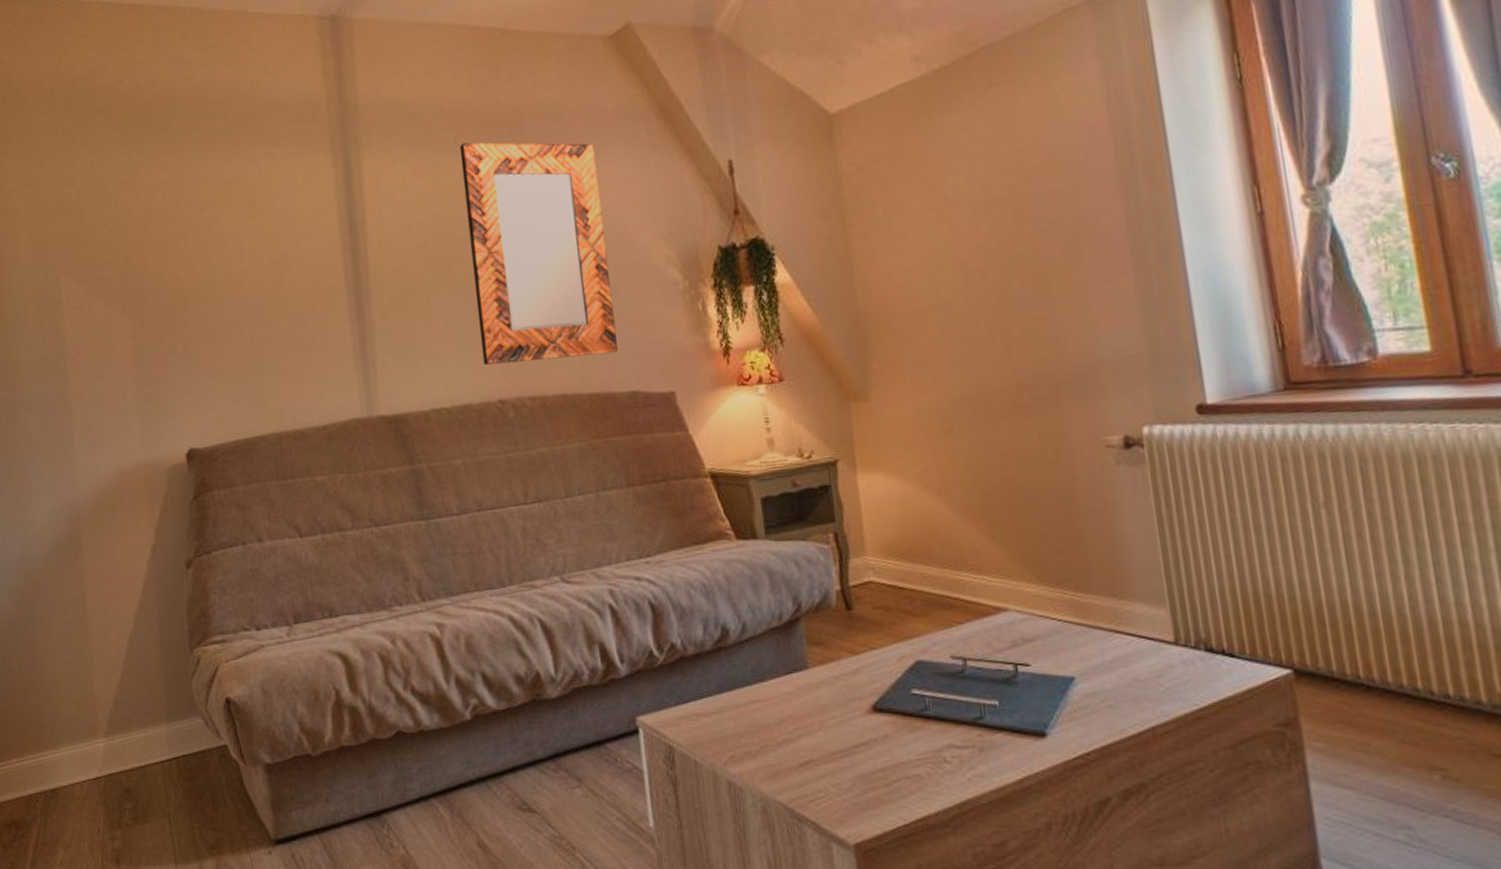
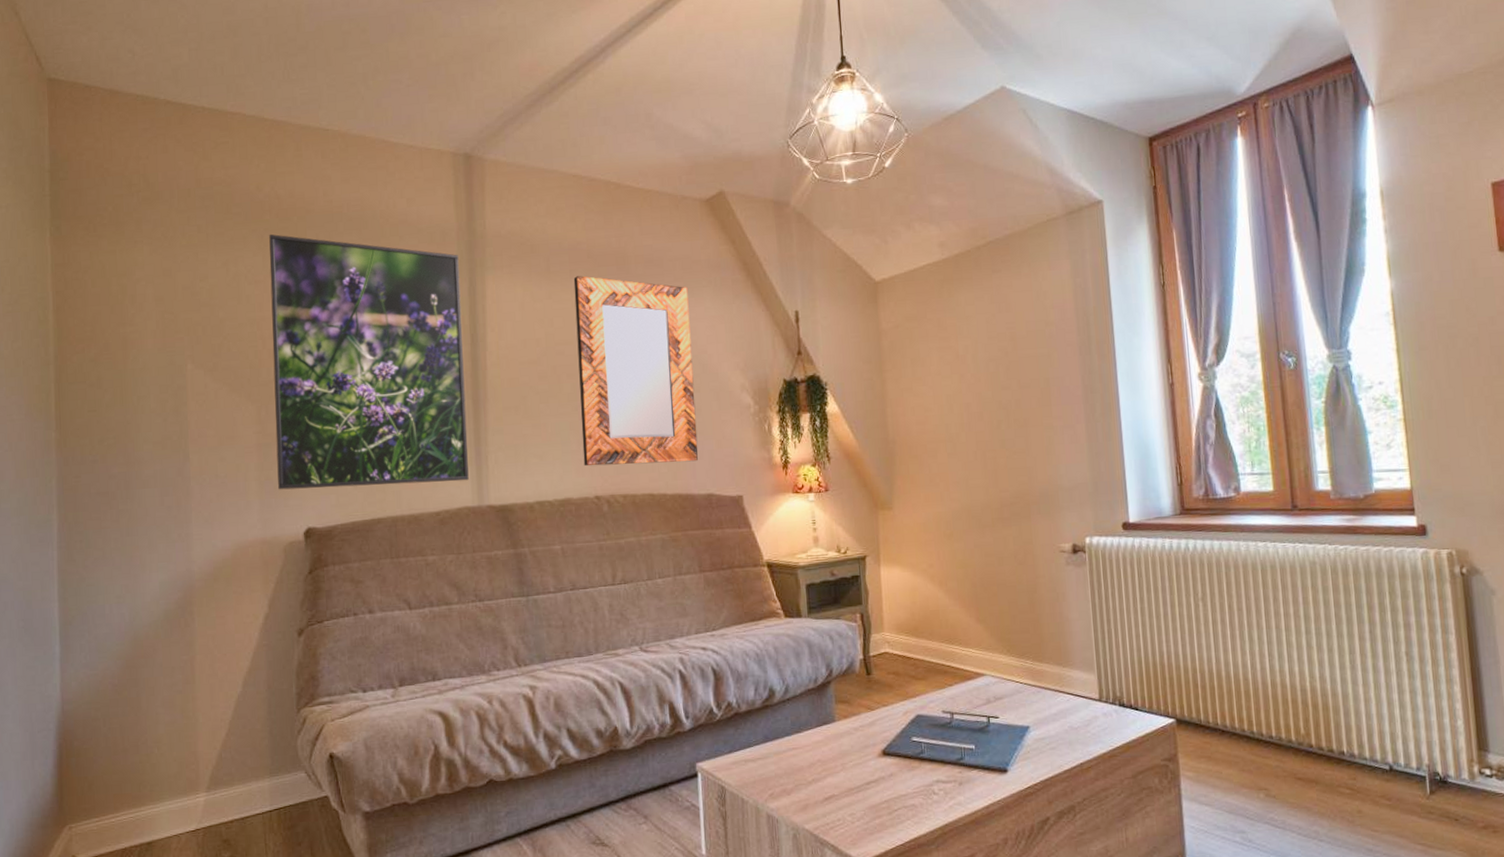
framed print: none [133,129,356,409] -> present [269,234,469,490]

